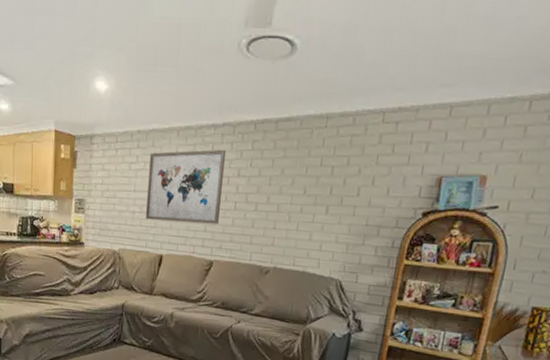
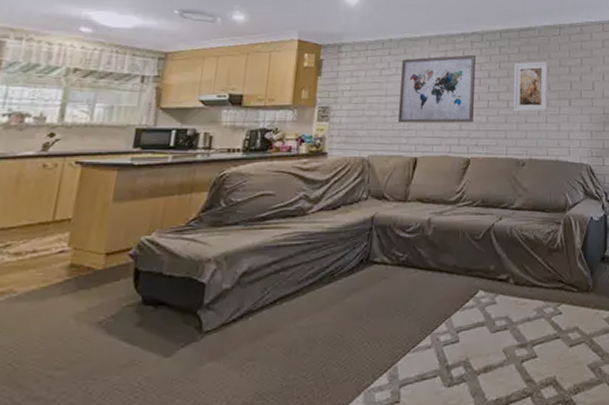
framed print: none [262,159,308,218] -> present [514,61,549,112]

